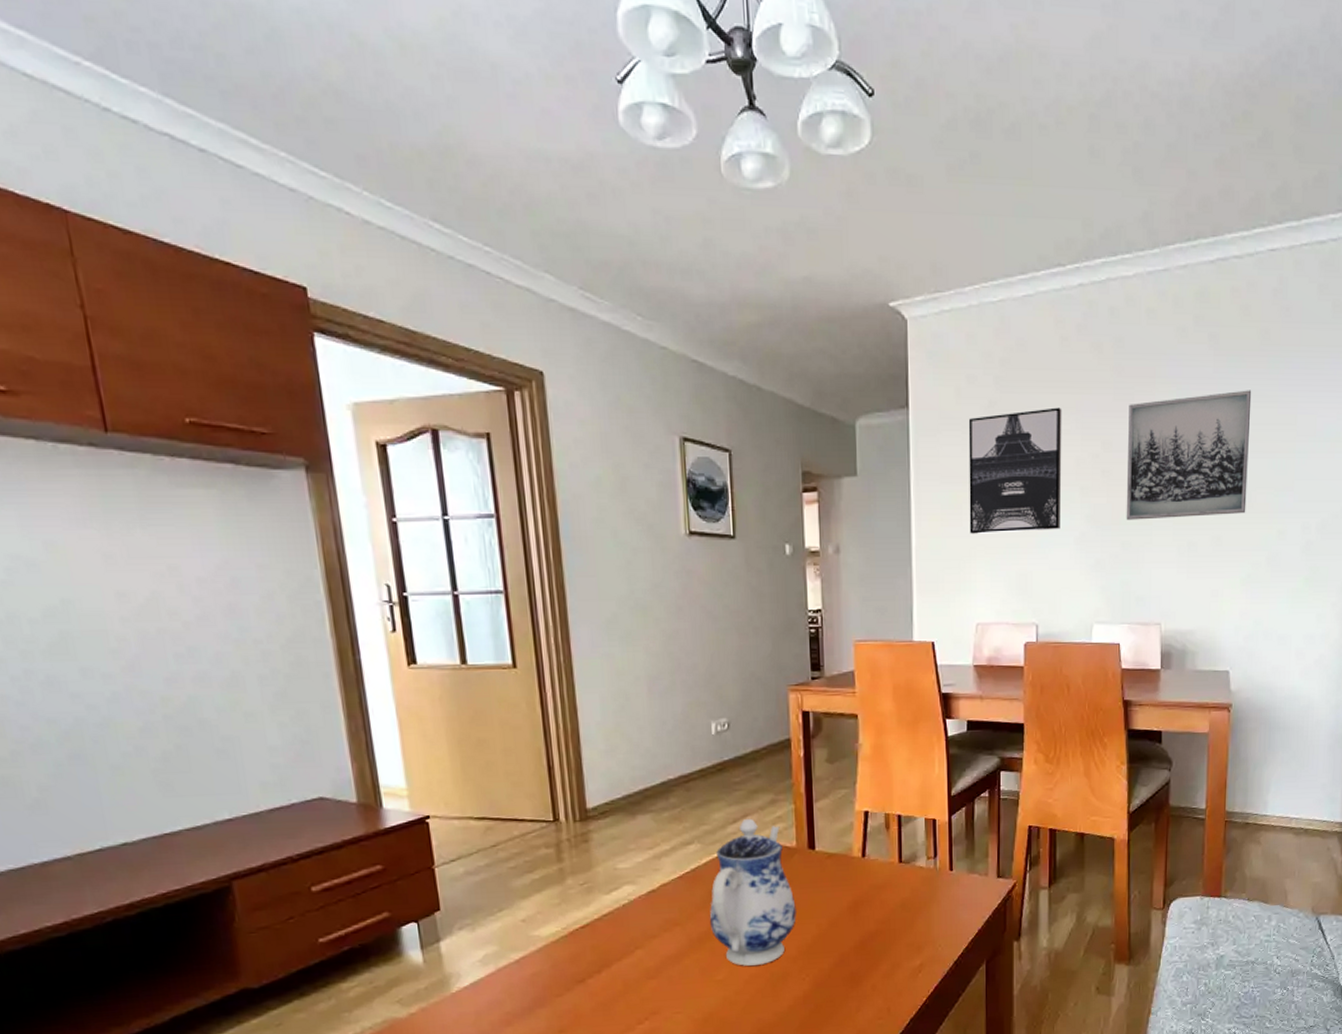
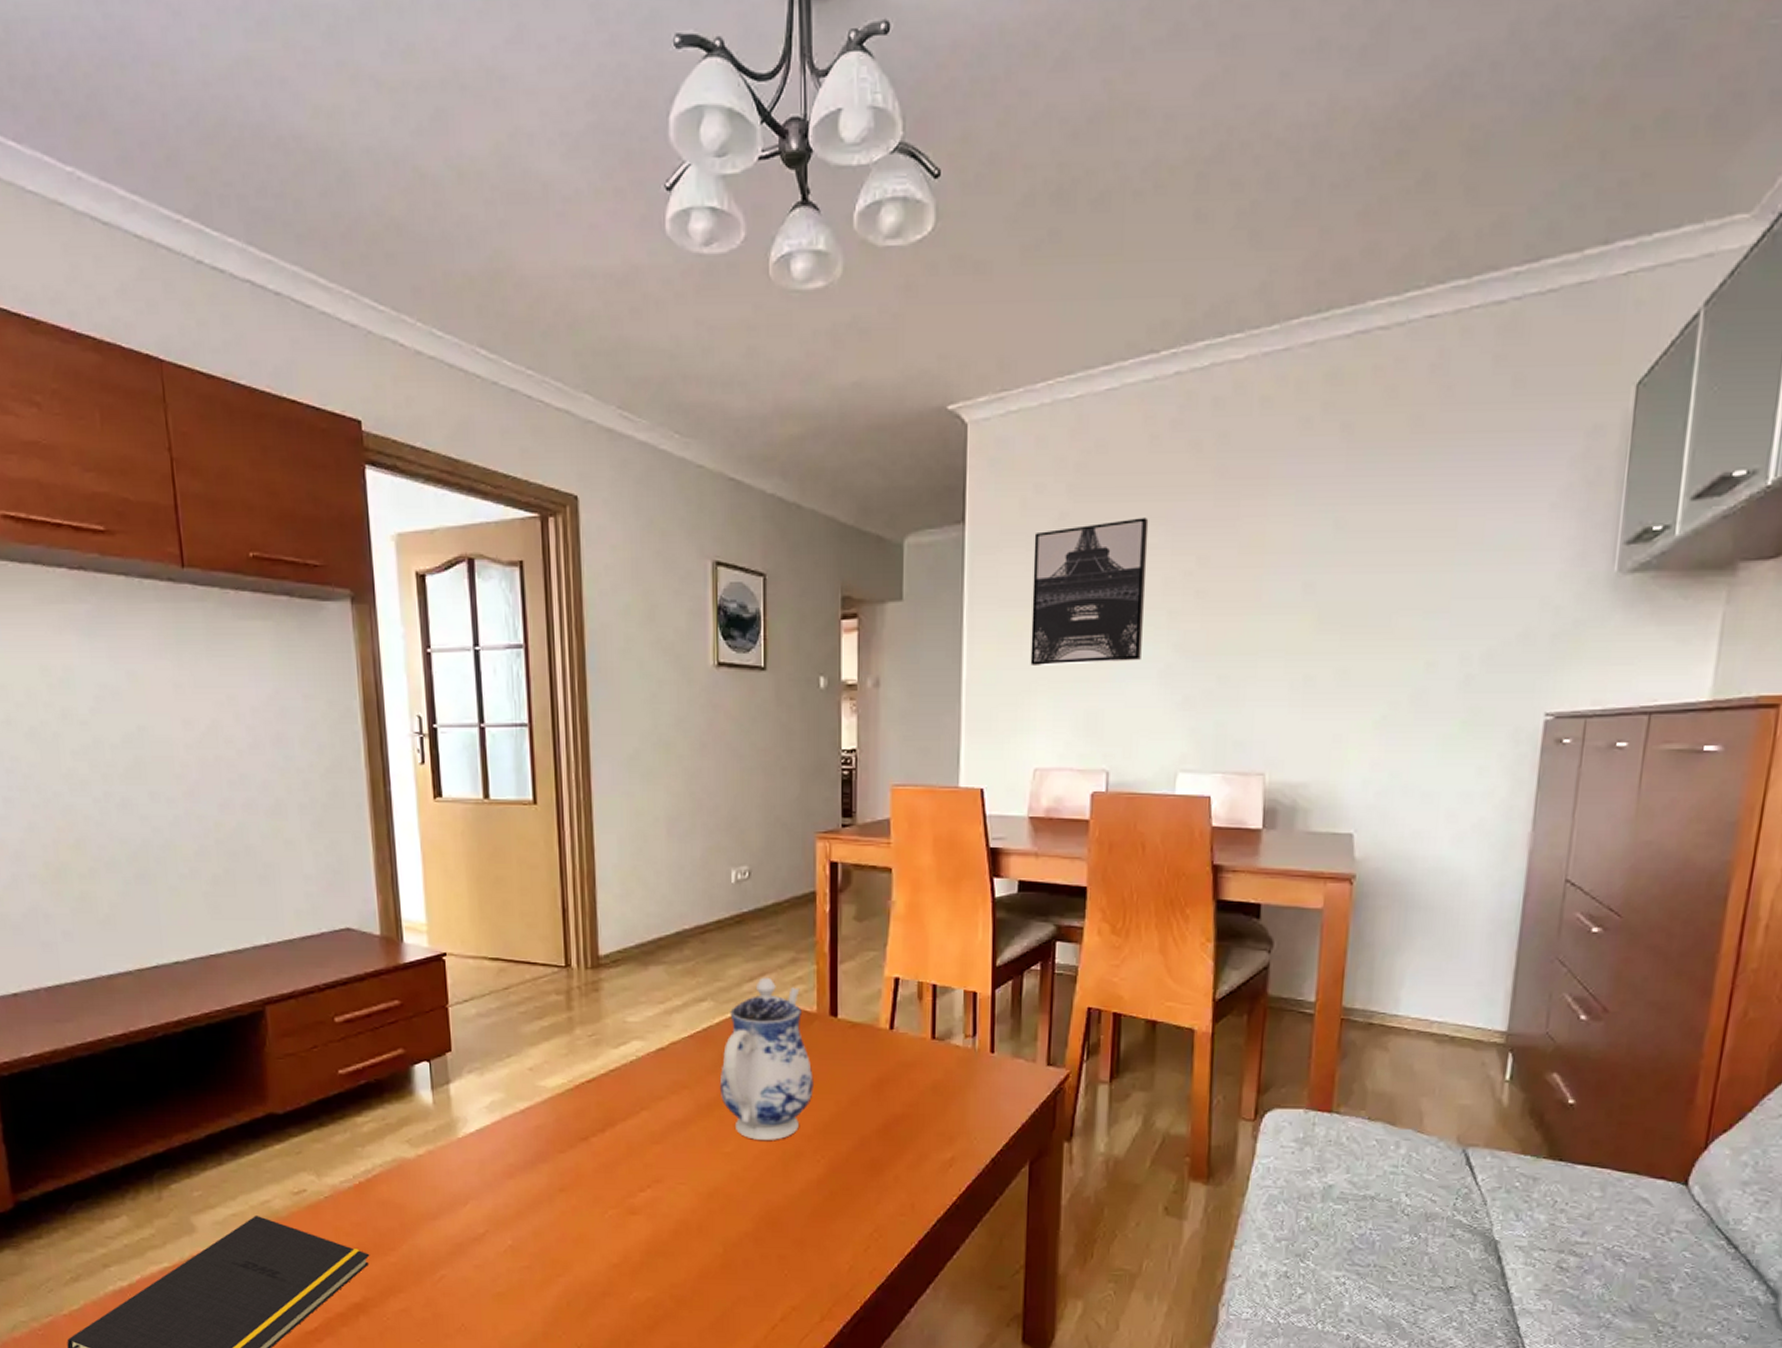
wall art: present [1126,390,1252,520] -> none [1224,489,1397,649]

